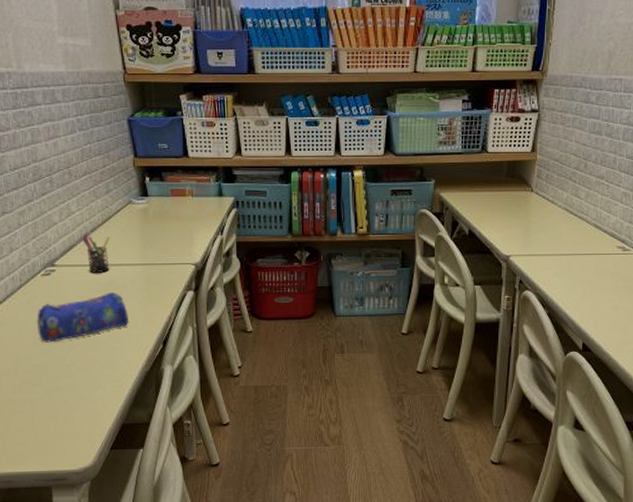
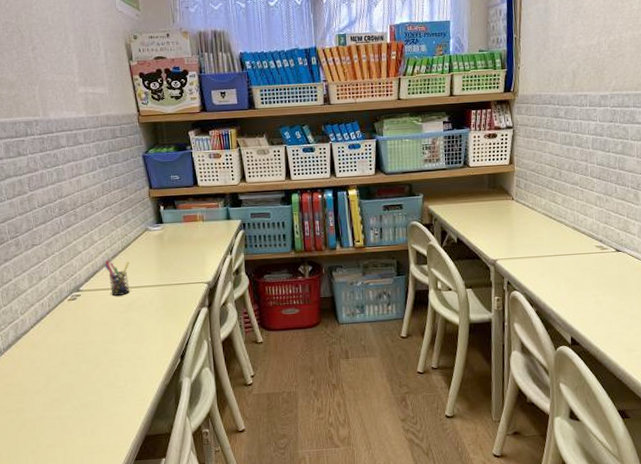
pencil case: present [36,292,129,343] -> none [64,313,149,362]

